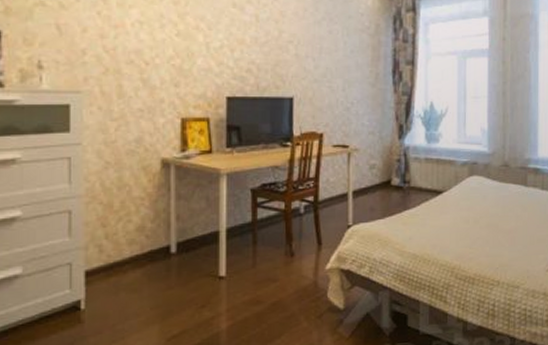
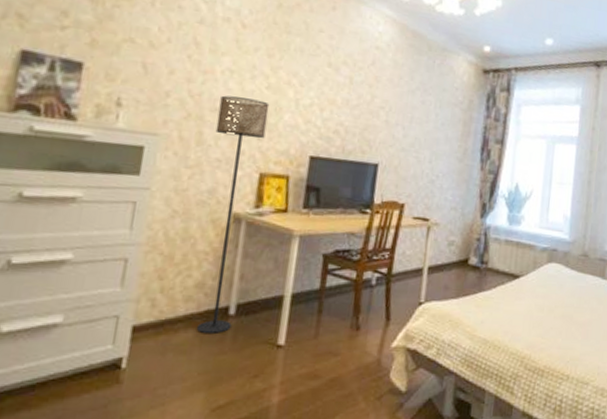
floor lamp: none [134,47,182,273] -> present [196,95,270,335]

